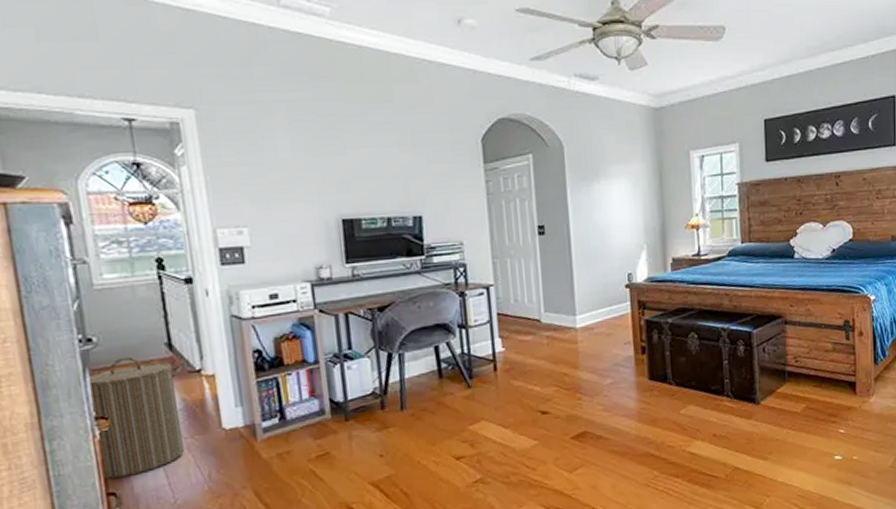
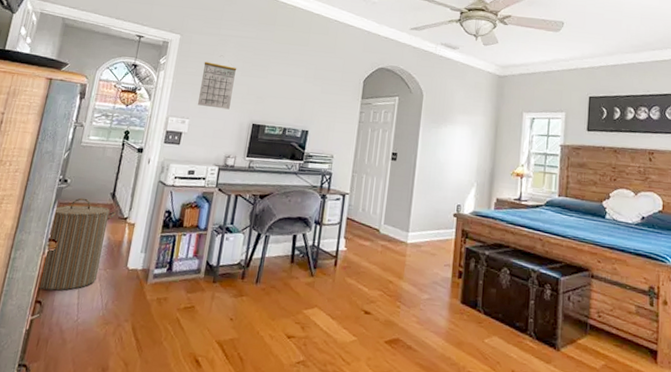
calendar: none [244,131,303,207] -> present [197,55,237,110]

